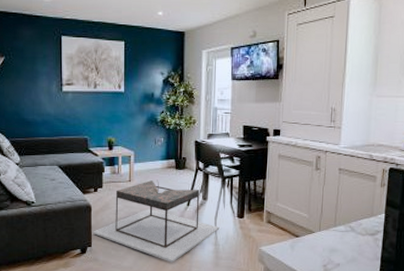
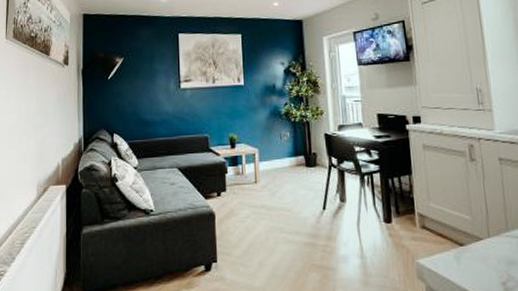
coffee table: present [93,179,220,262] -> none [218,179,365,281]

